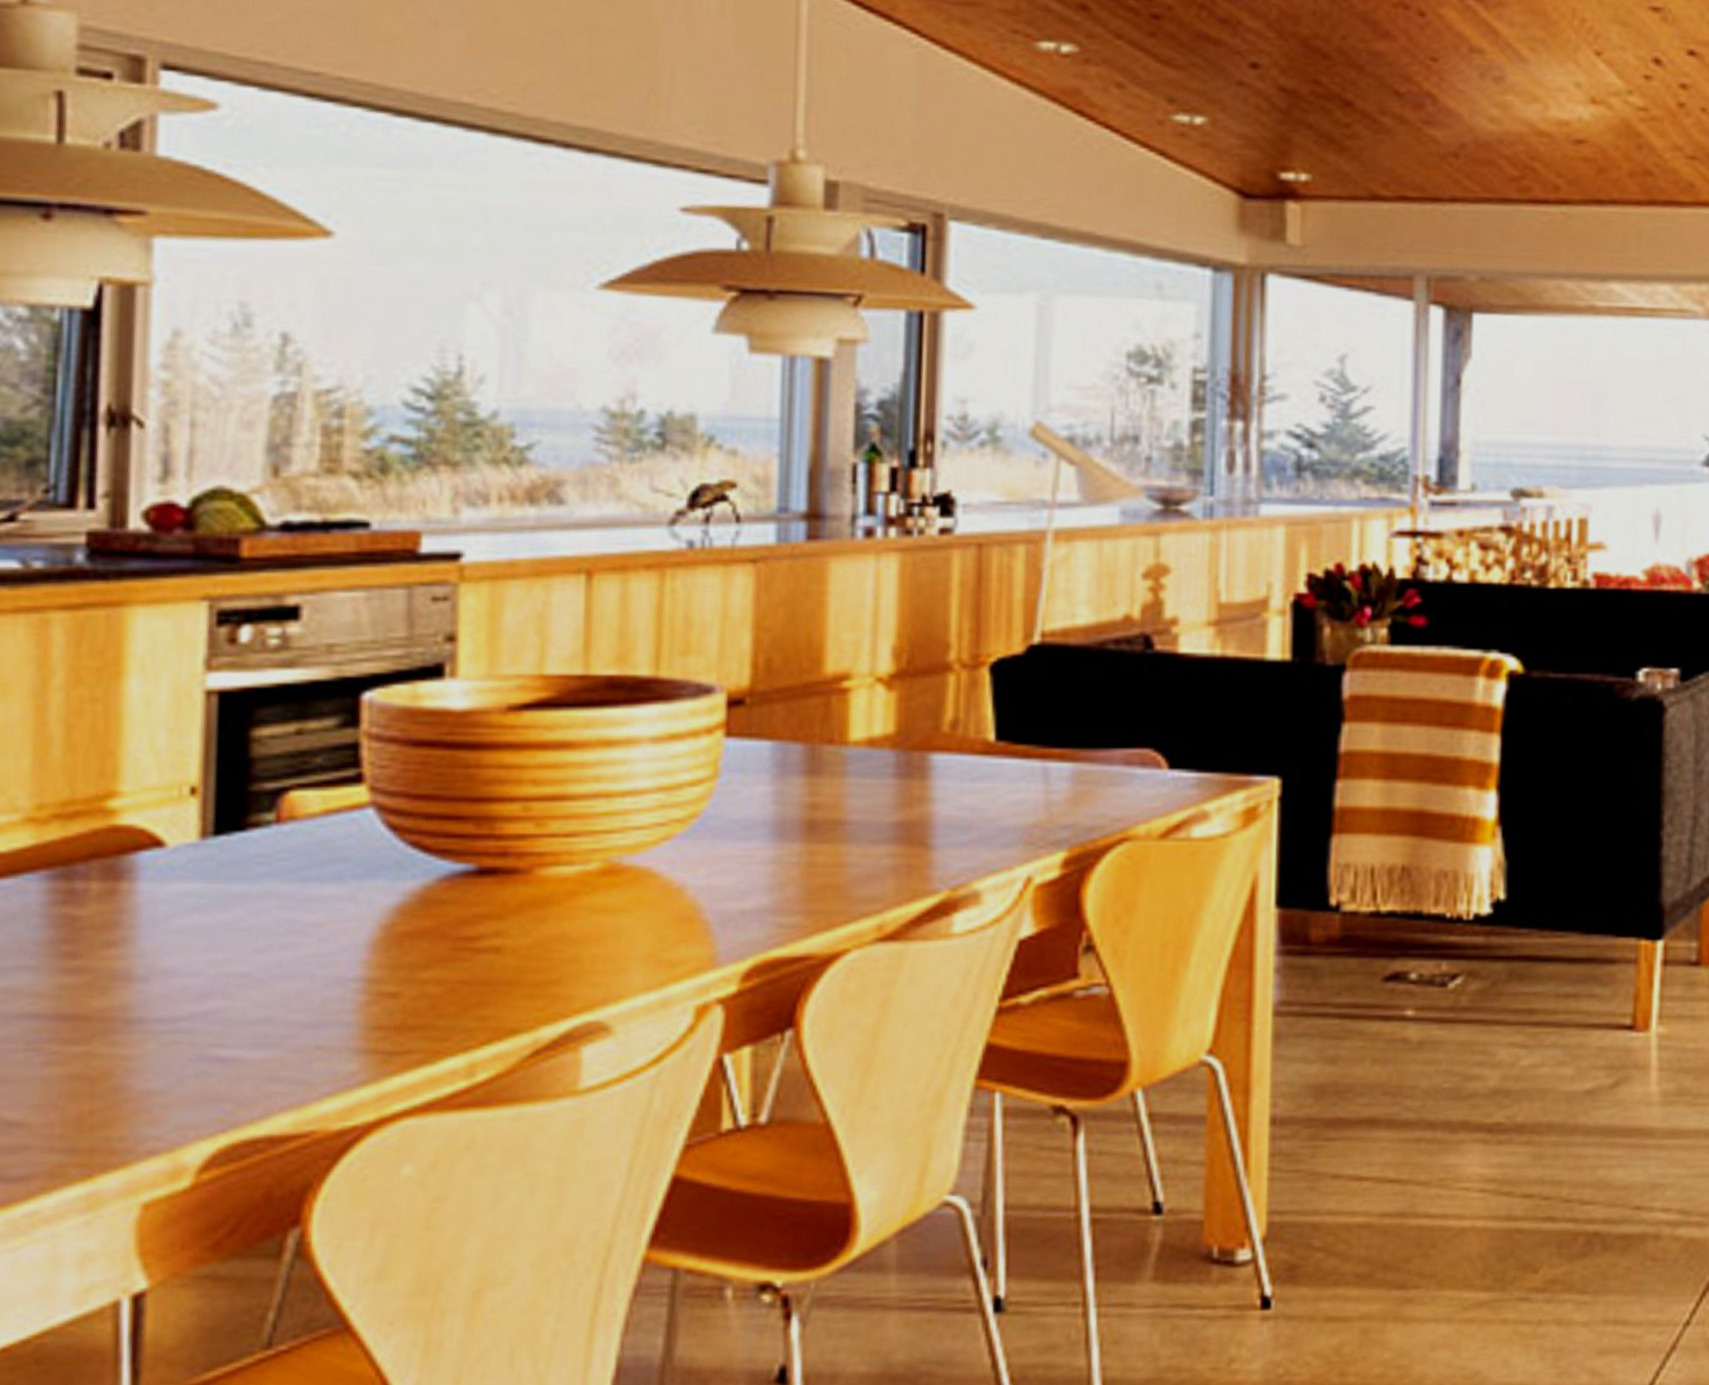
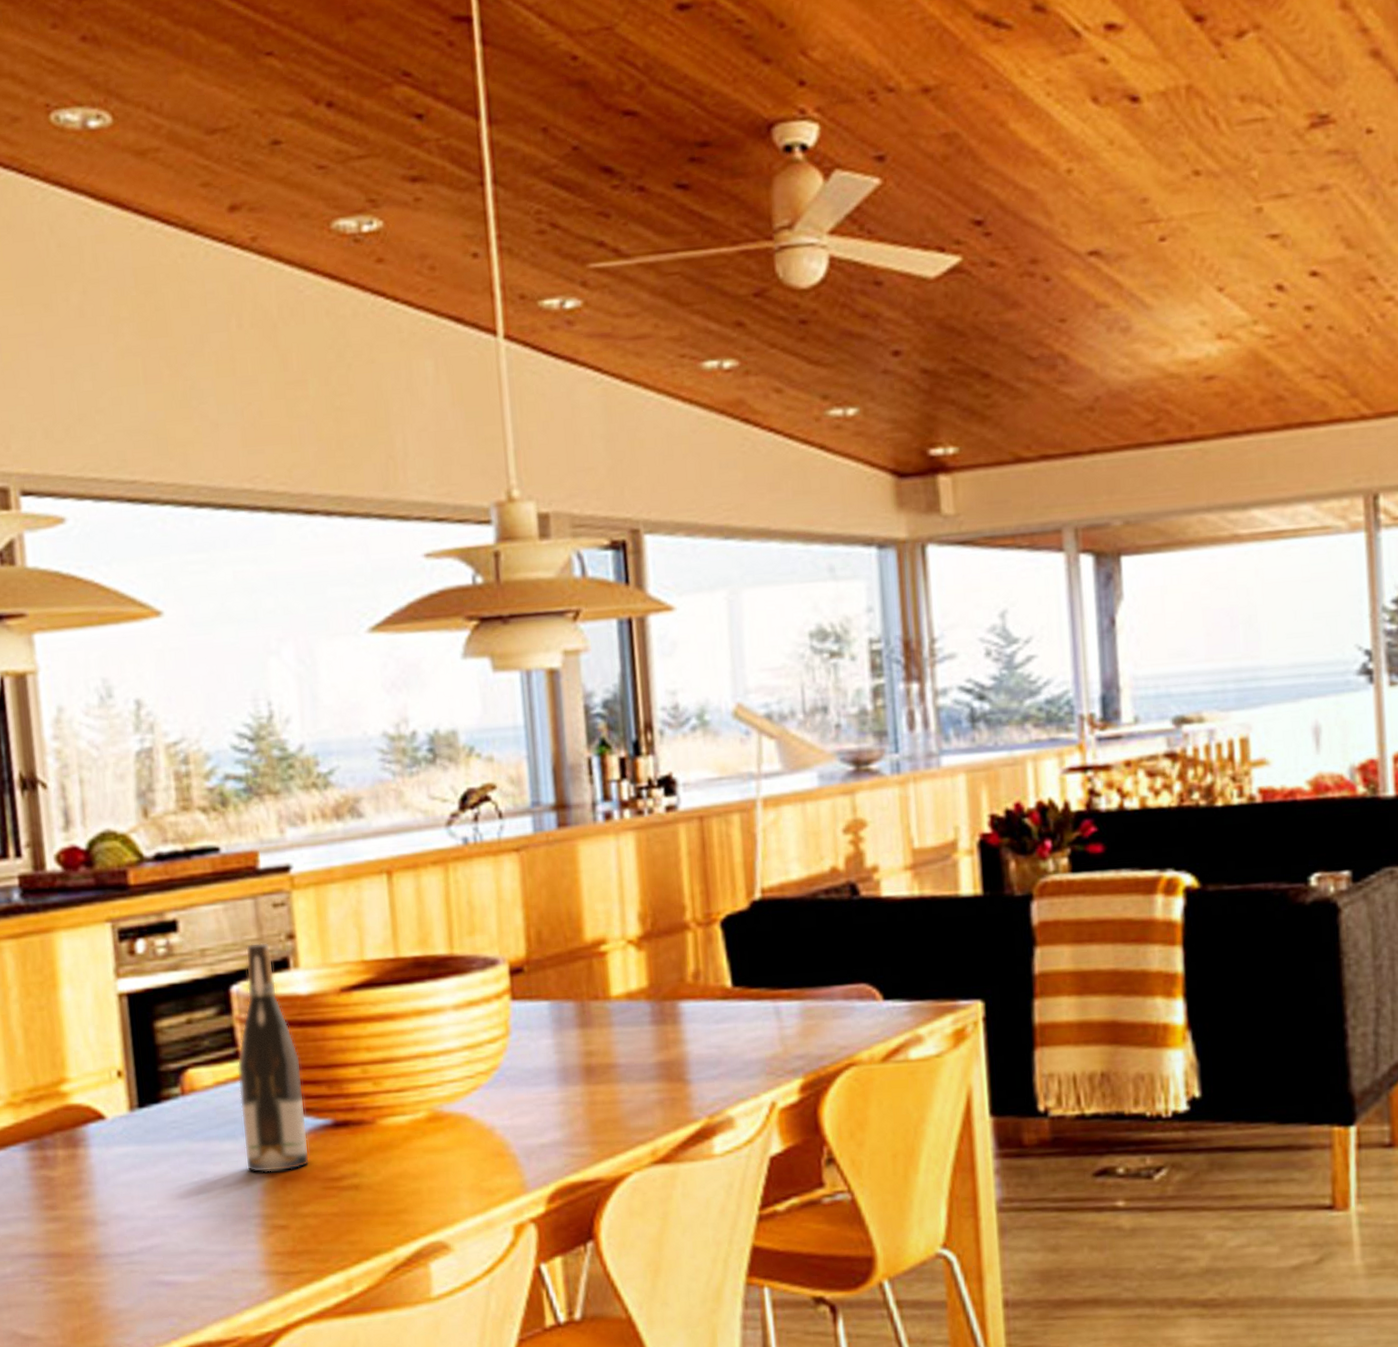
wine bottle: none [354,642,444,926] -> present [237,942,309,1173]

